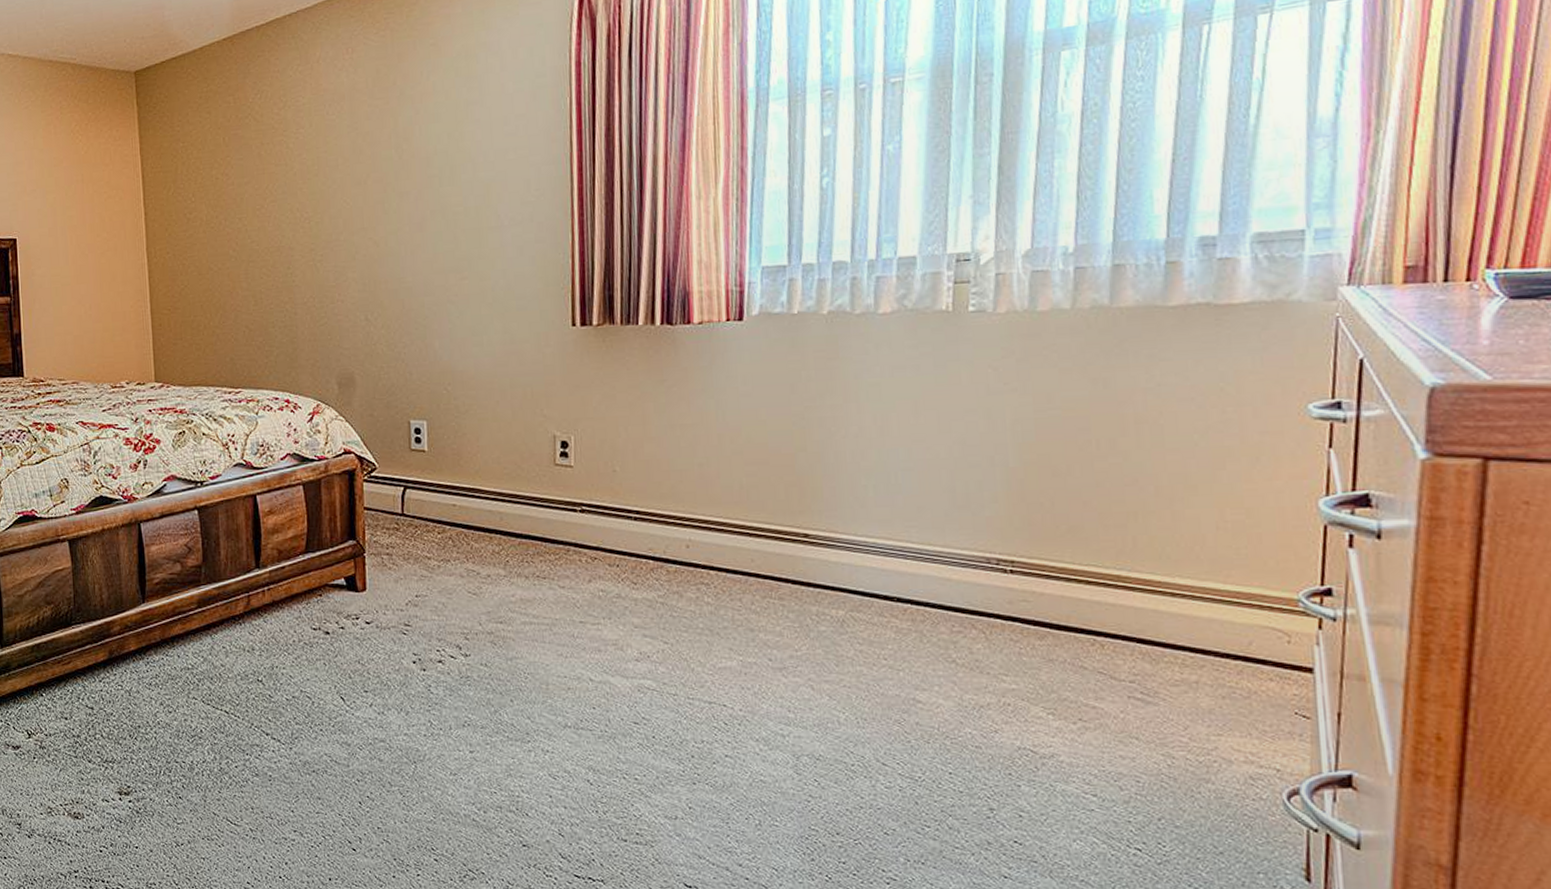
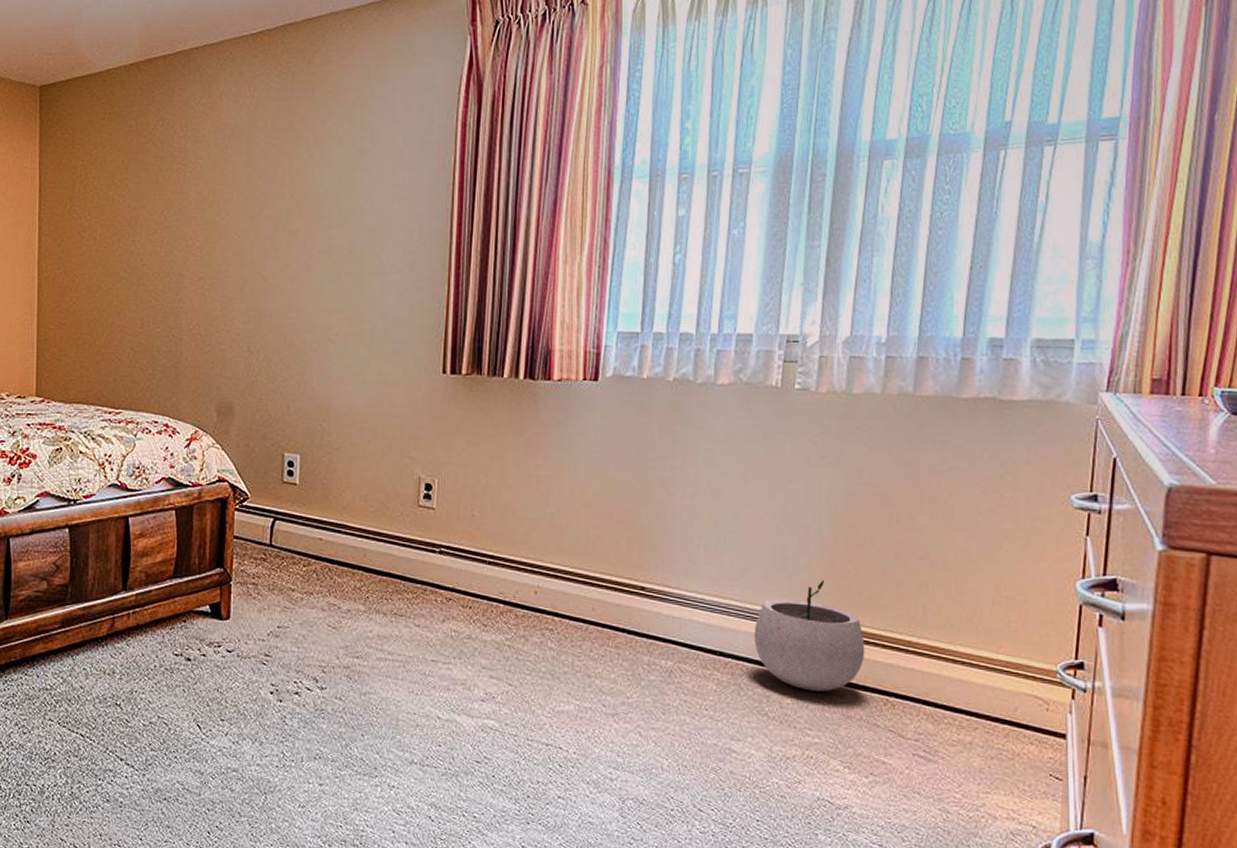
plant pot: none [935,515,1066,634] -> present [754,580,865,692]

